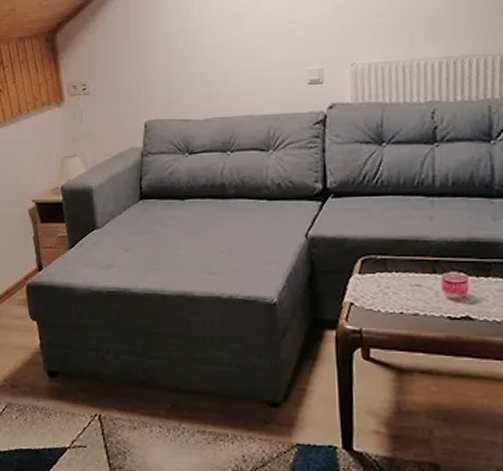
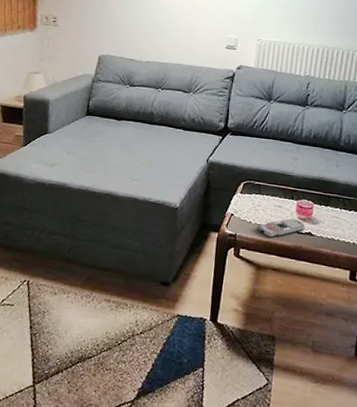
remote control: none [389,300,460,330] -> present [257,218,305,239]

